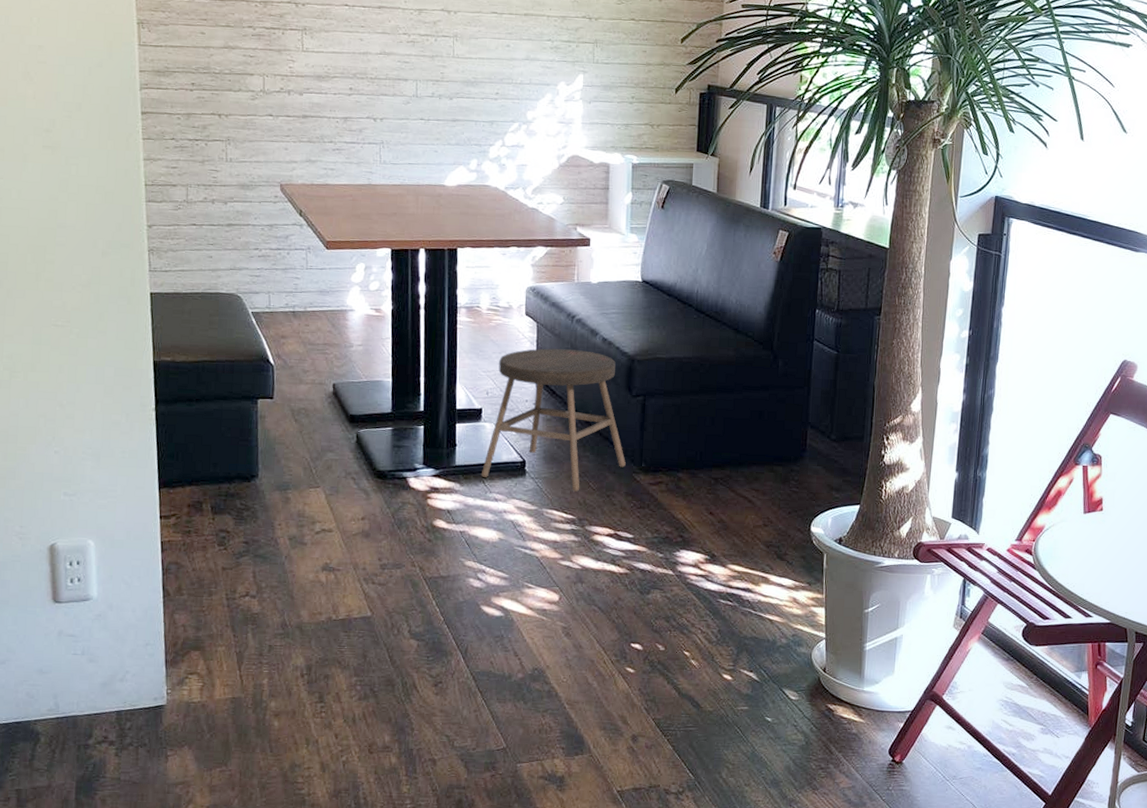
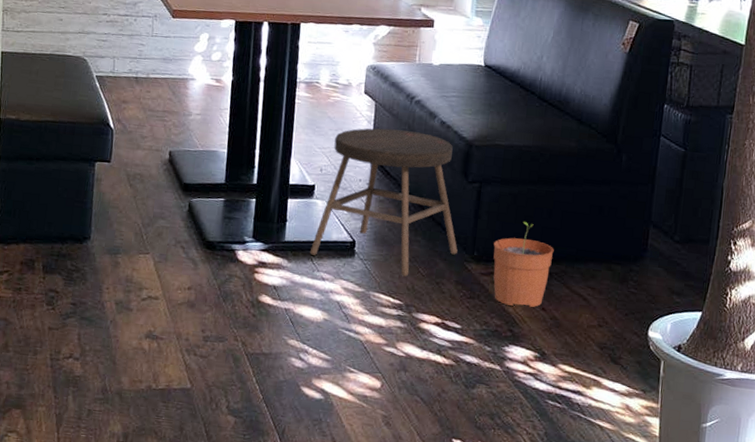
plant pot: none [660,431,718,513] -> present [493,222,554,308]

